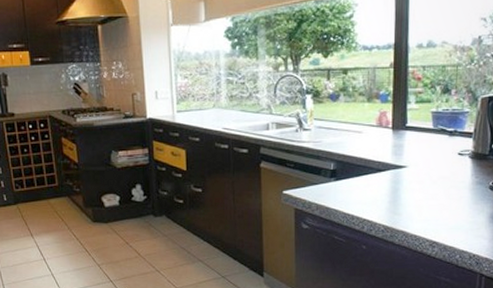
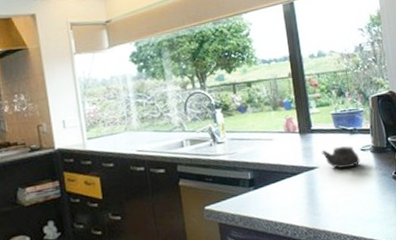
teapot: none [413,147,455,172] -> present [321,146,360,169]

